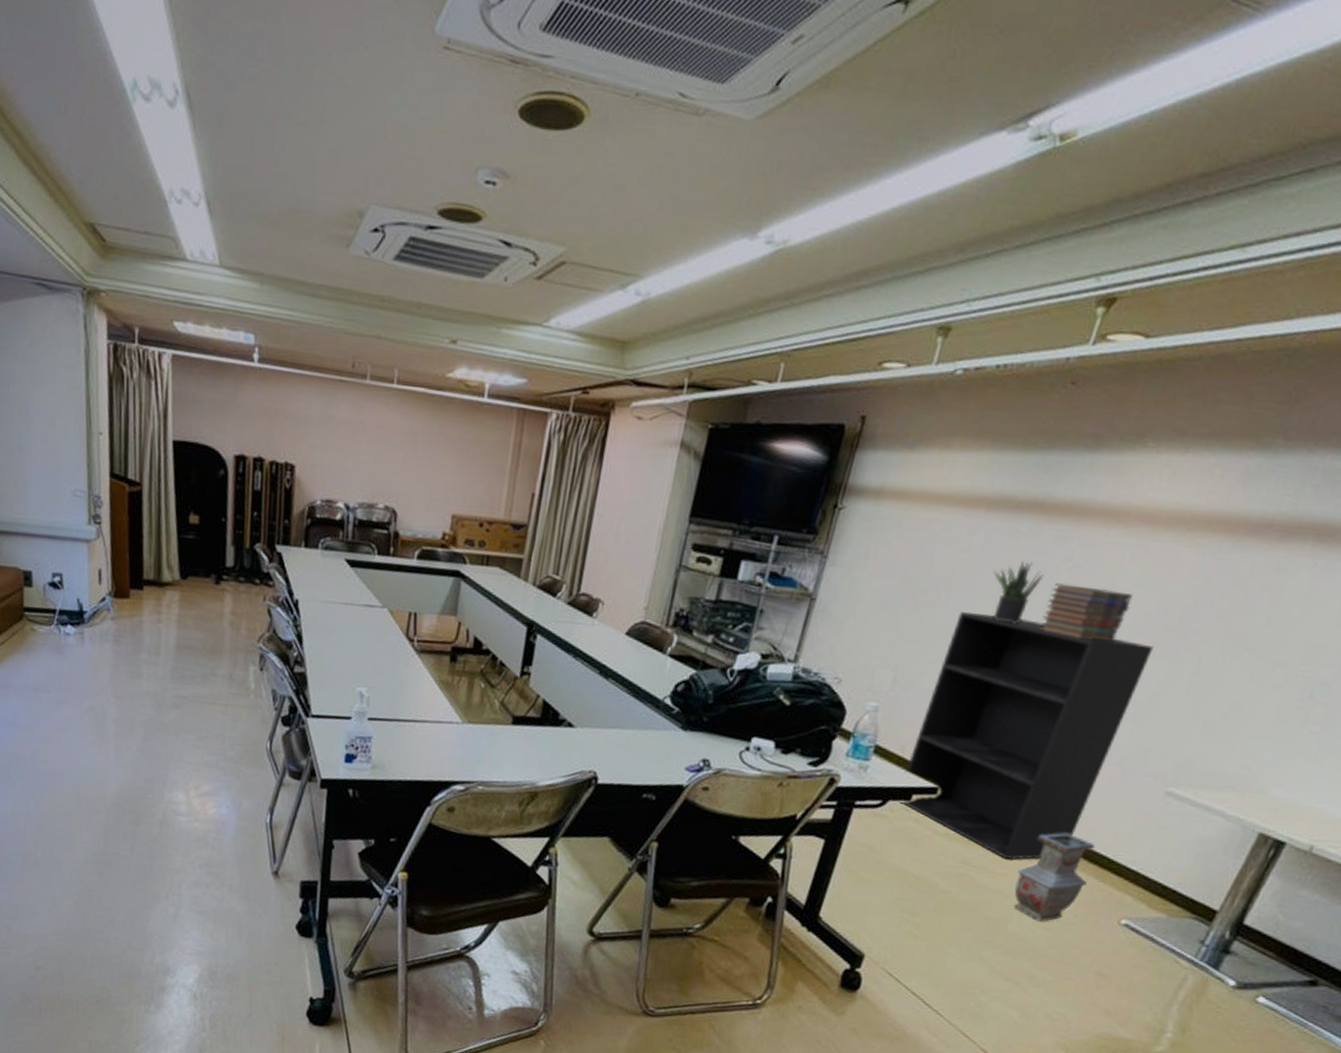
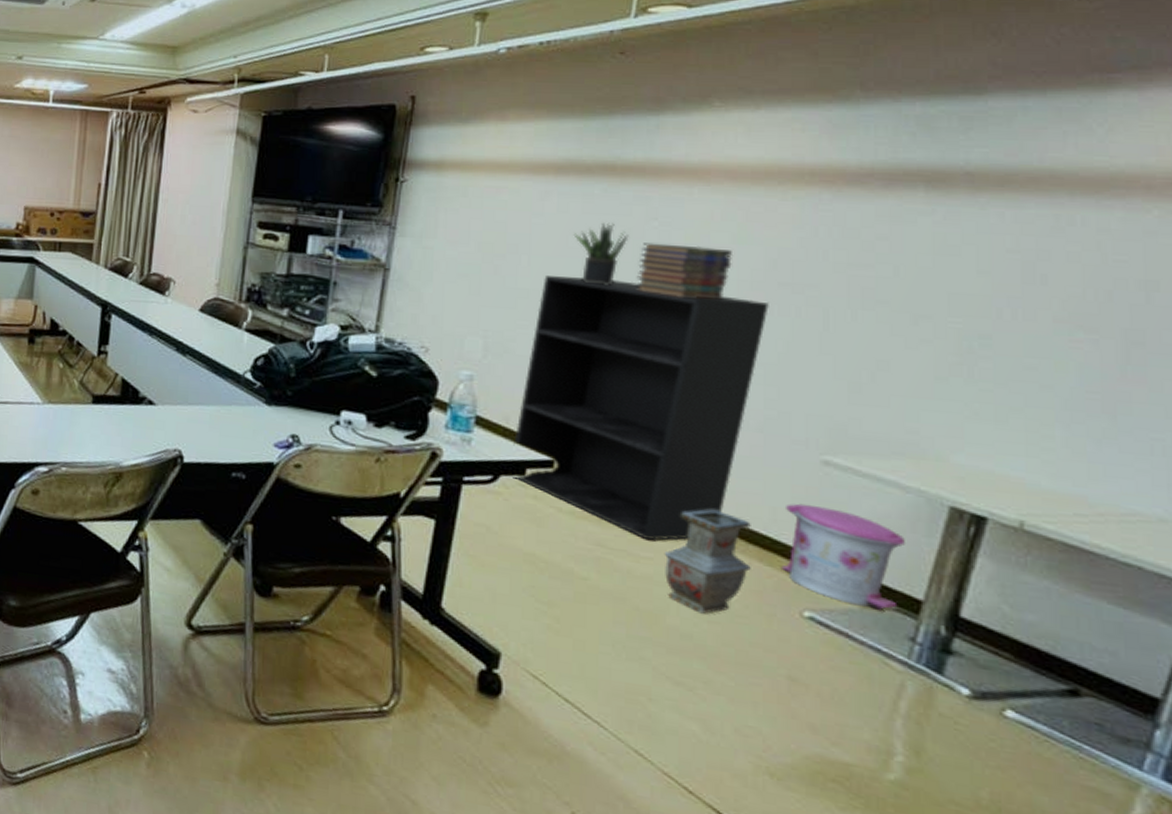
trash can: none [1111,828,1217,918] -> present [781,503,905,610]

